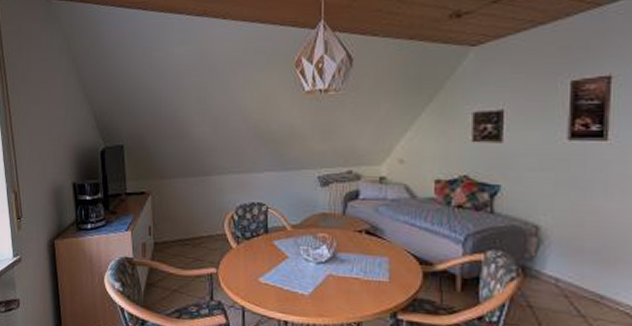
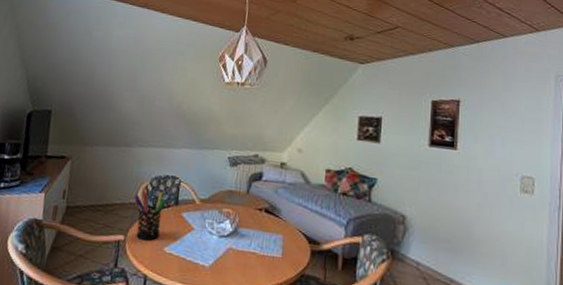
pen holder: none [220,220,254,272] -> present [133,191,166,241]

